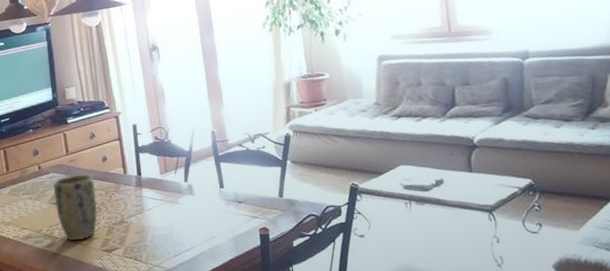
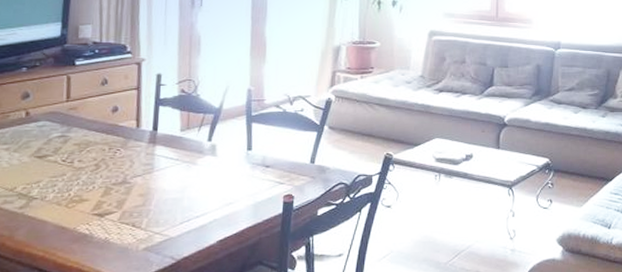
plant pot: present [53,174,98,241] -> none [40,125,97,202]

